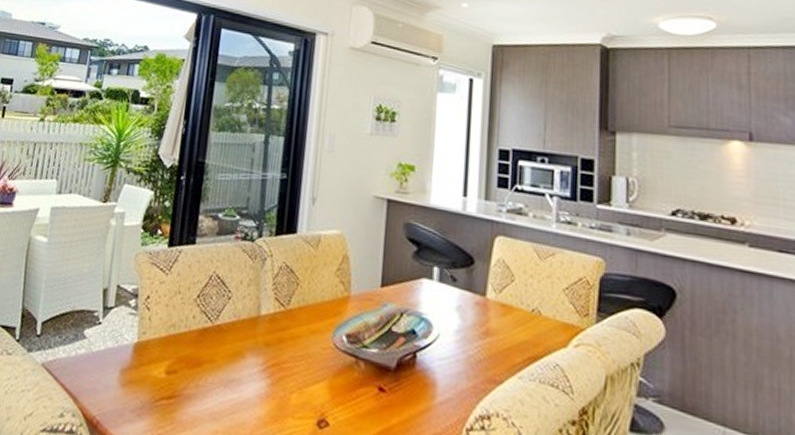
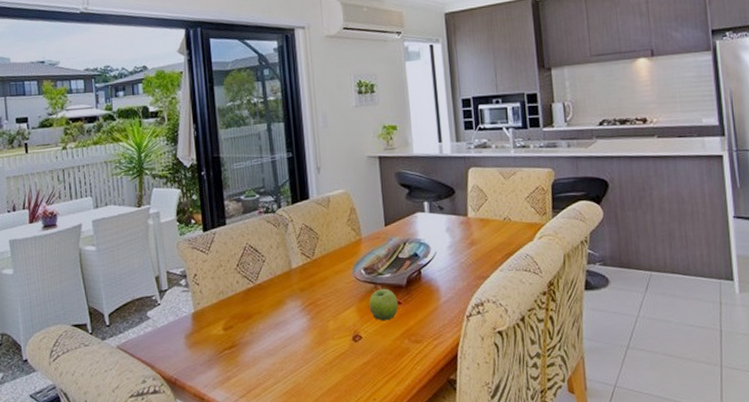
fruit: none [344,365,382,410] -> present [369,288,399,321]

